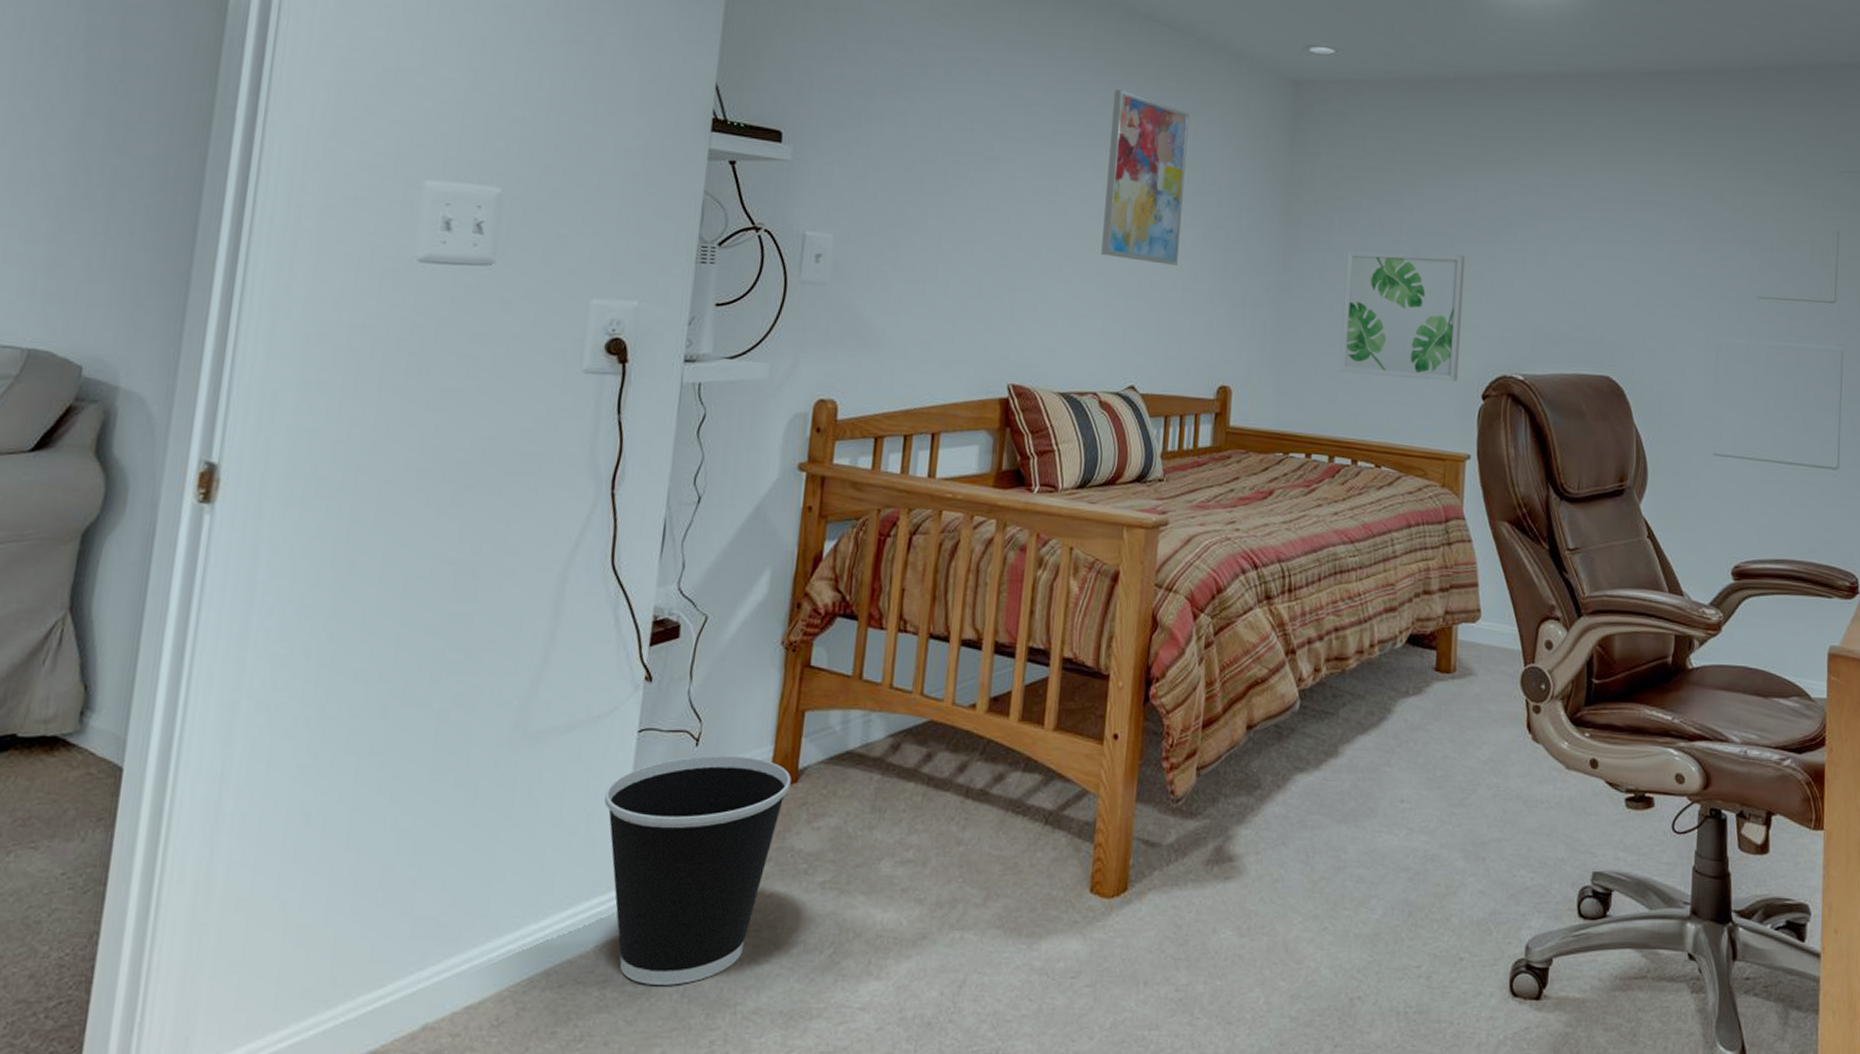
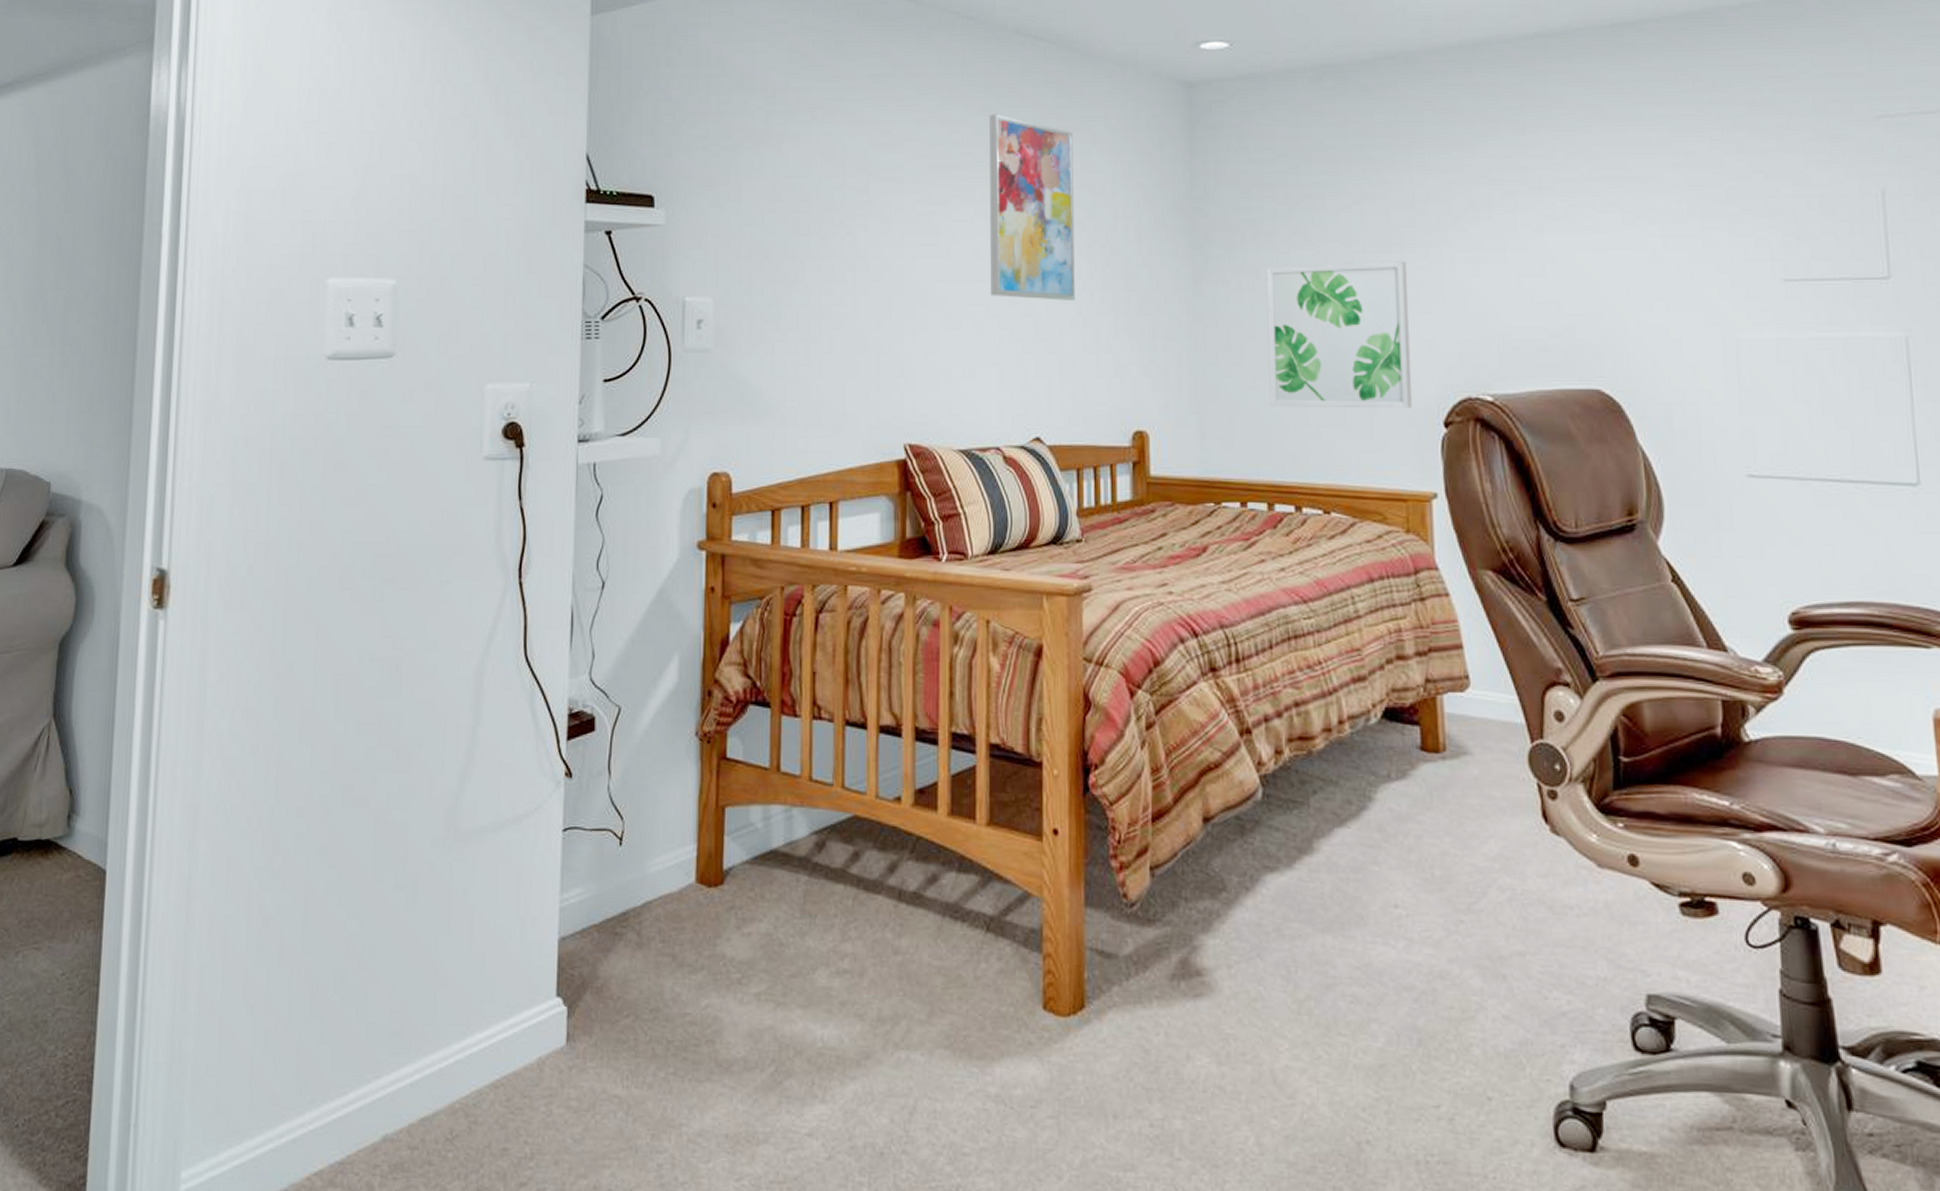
wastebasket: present [604,755,791,985] -> none [535,855,717,1102]

